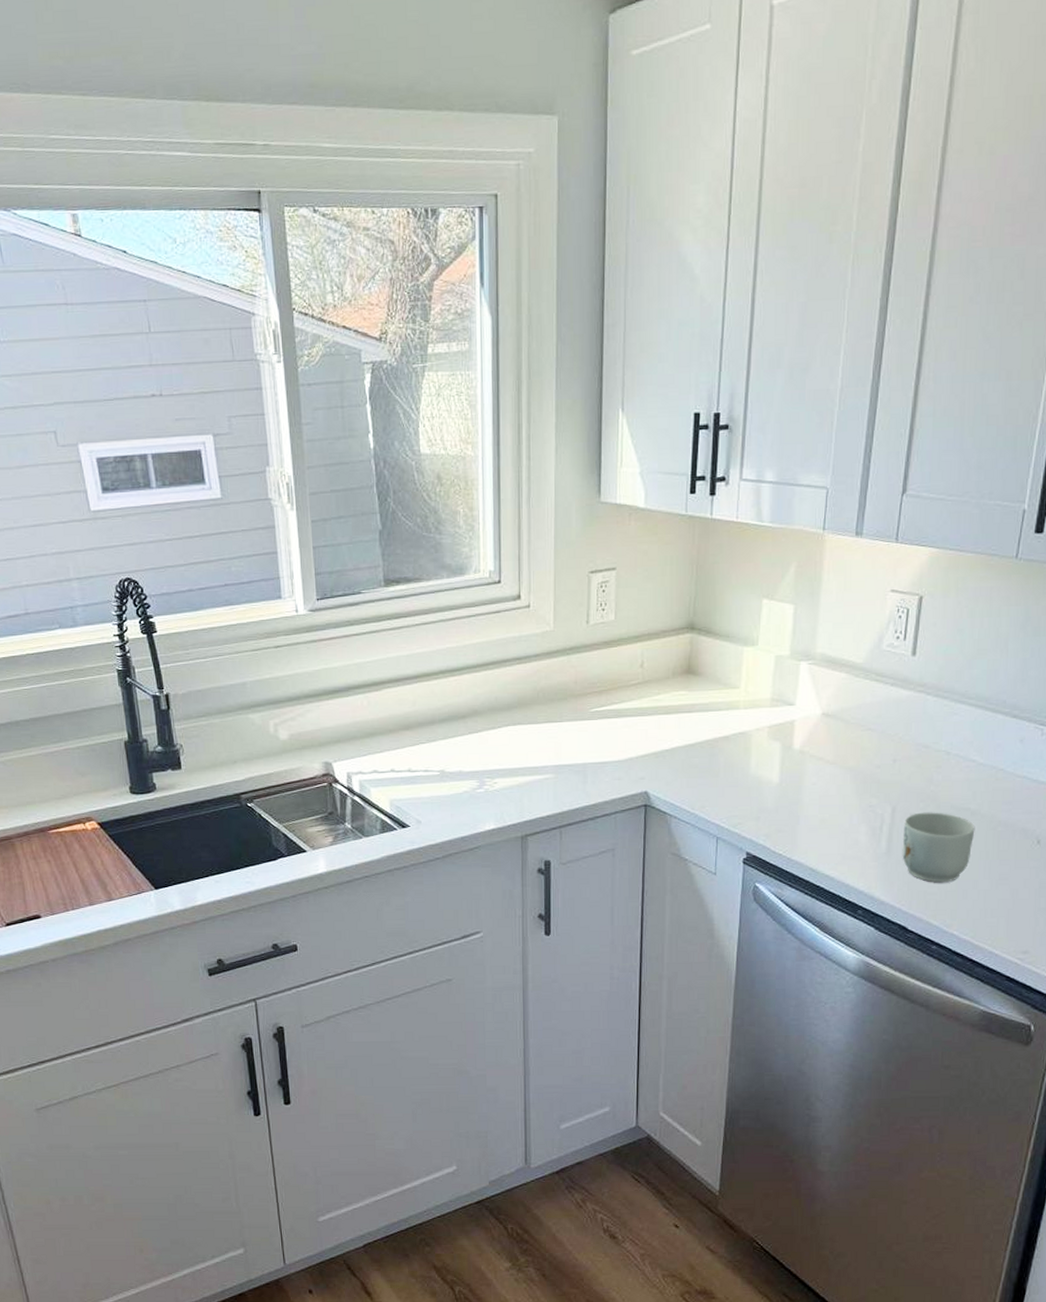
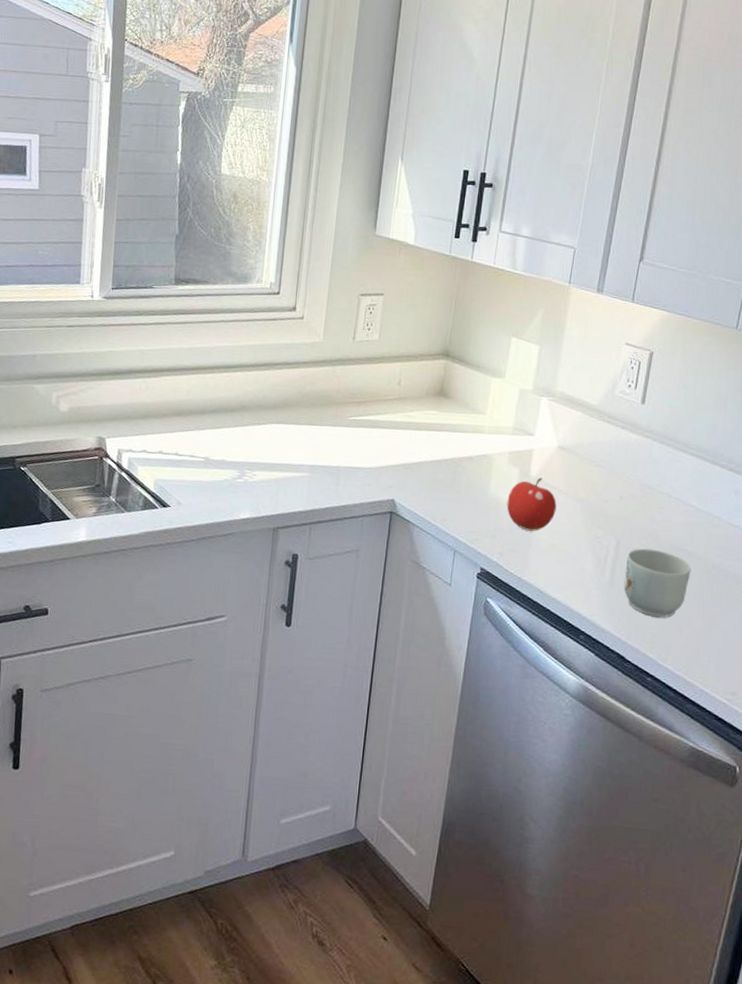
fruit: none [770,749,824,808] -> present [506,477,557,531]

